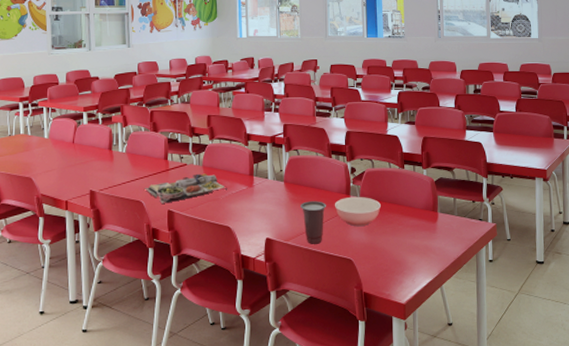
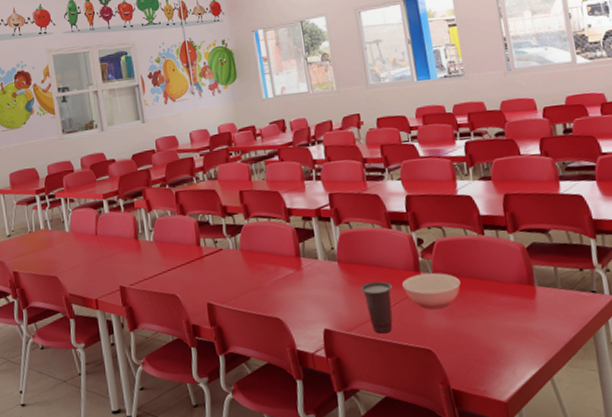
food tray: present [144,173,228,203] -> none [177,258,273,296]

